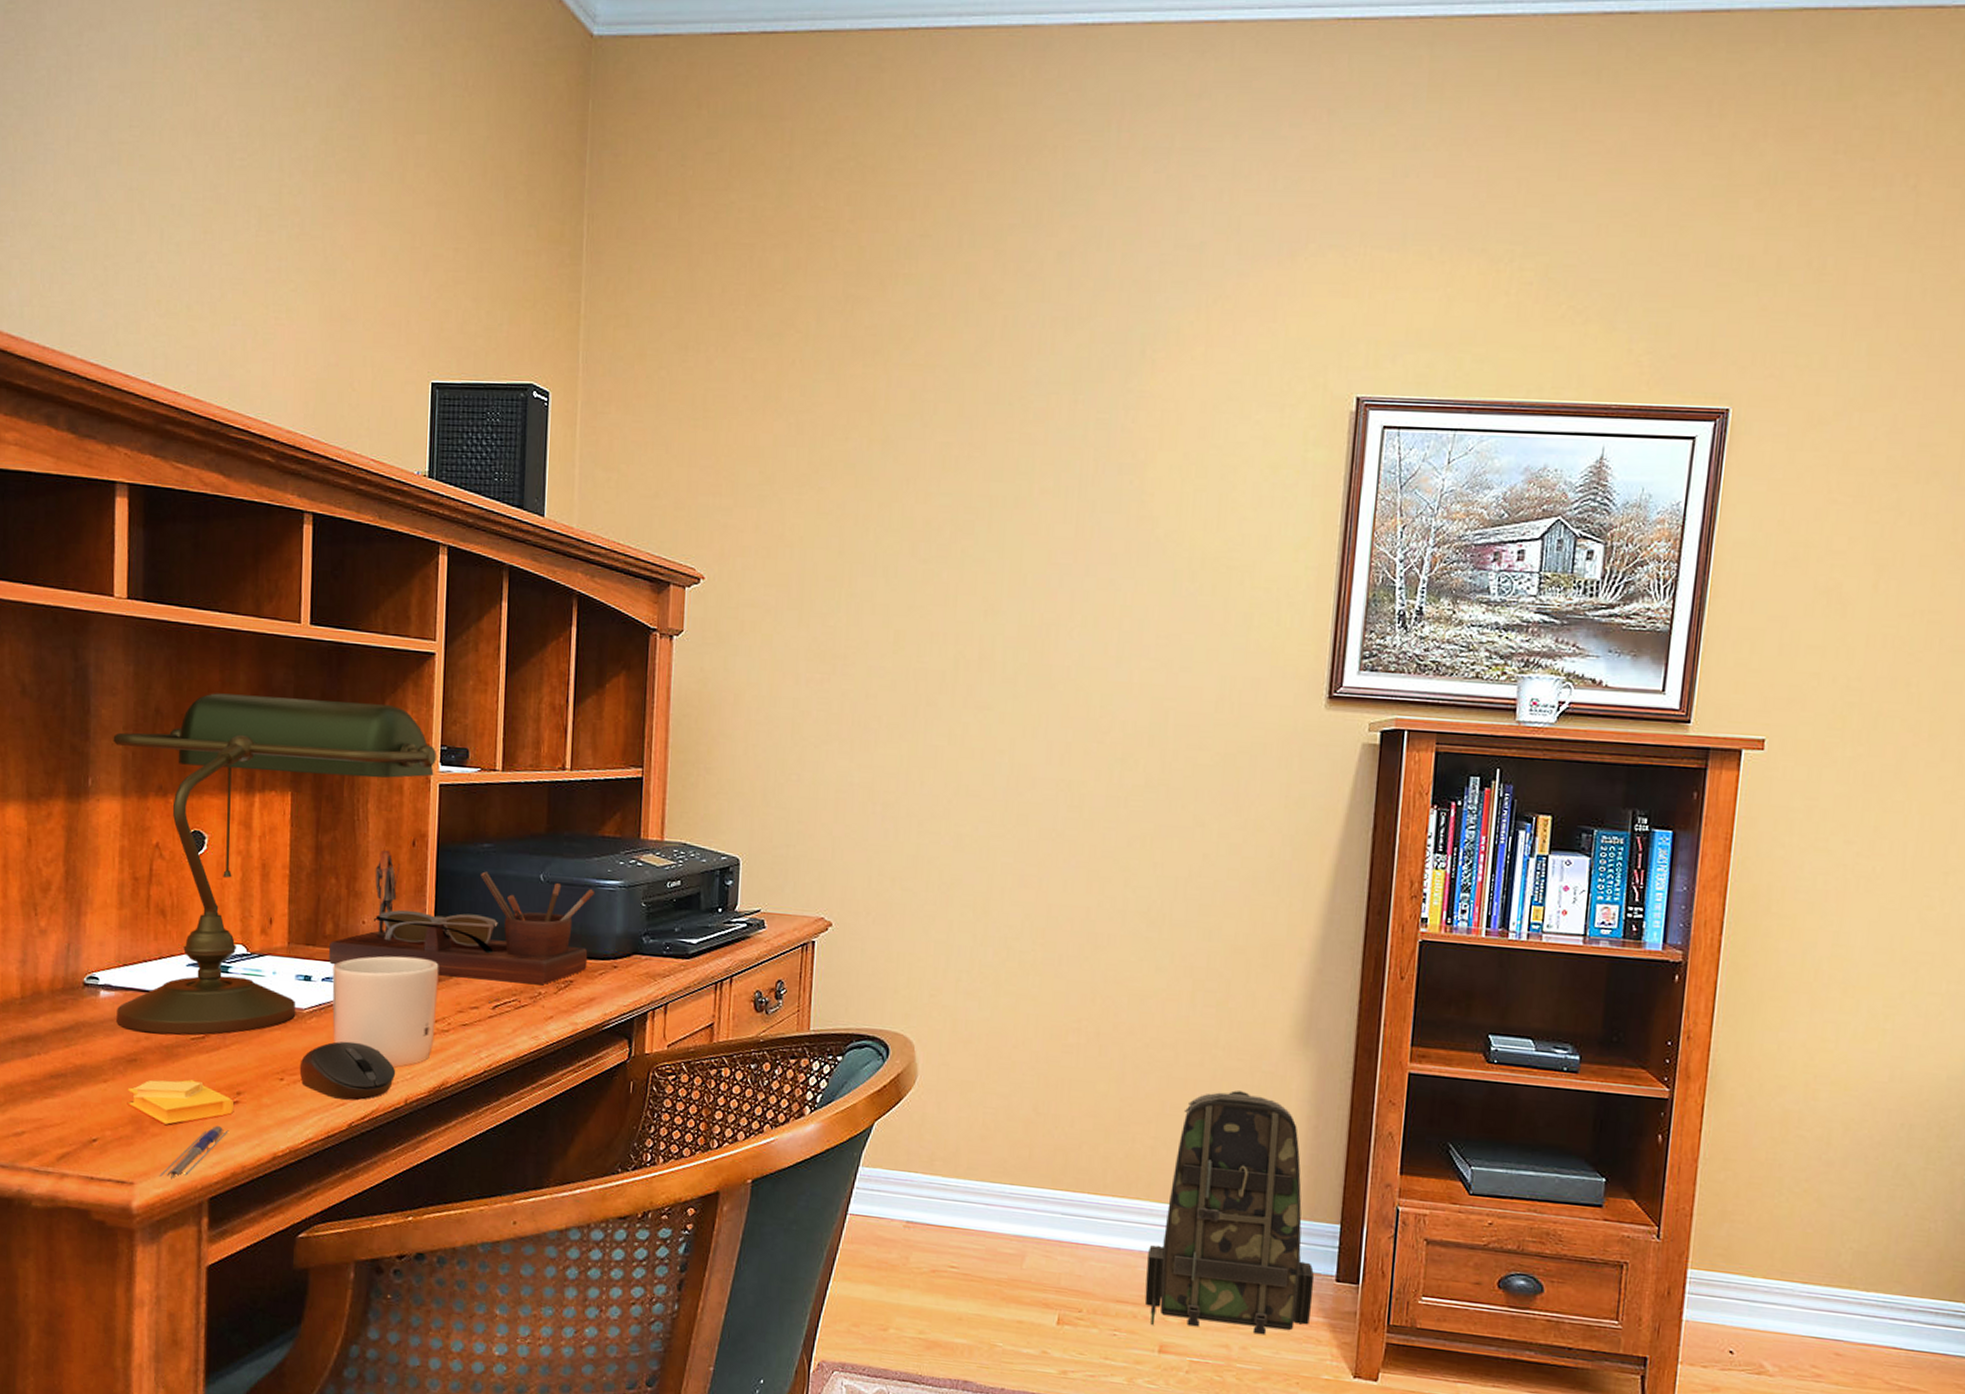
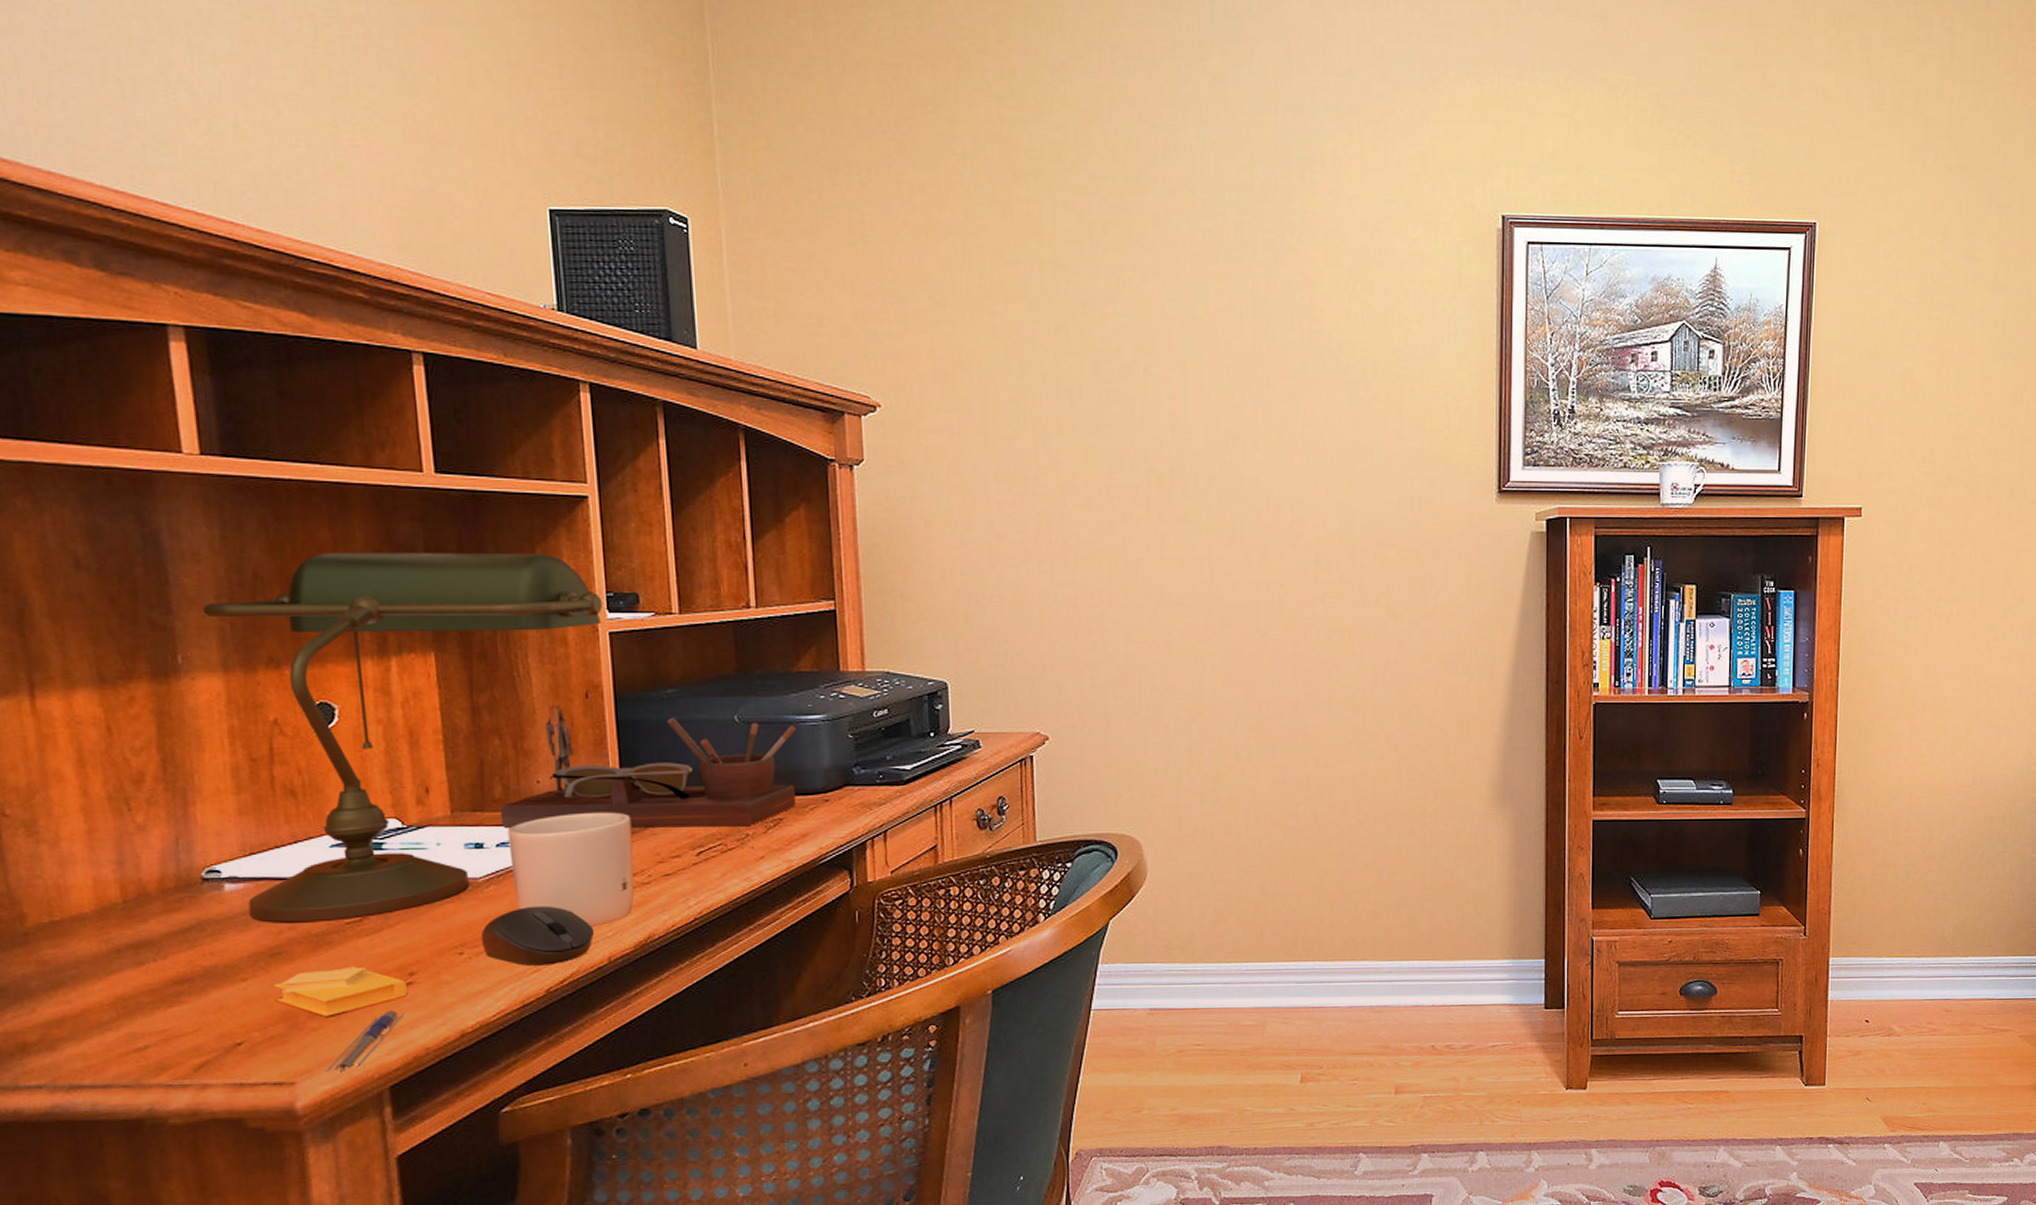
backpack: present [1144,1090,1315,1335] -> none [1378,852,1526,1070]

